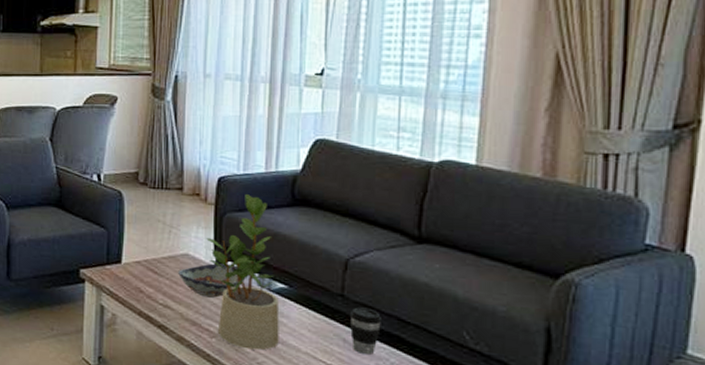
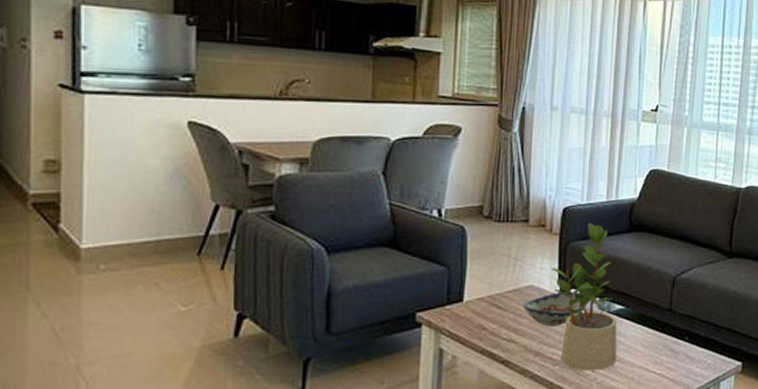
coffee cup: present [349,307,383,355] -> none [676,318,702,360]

